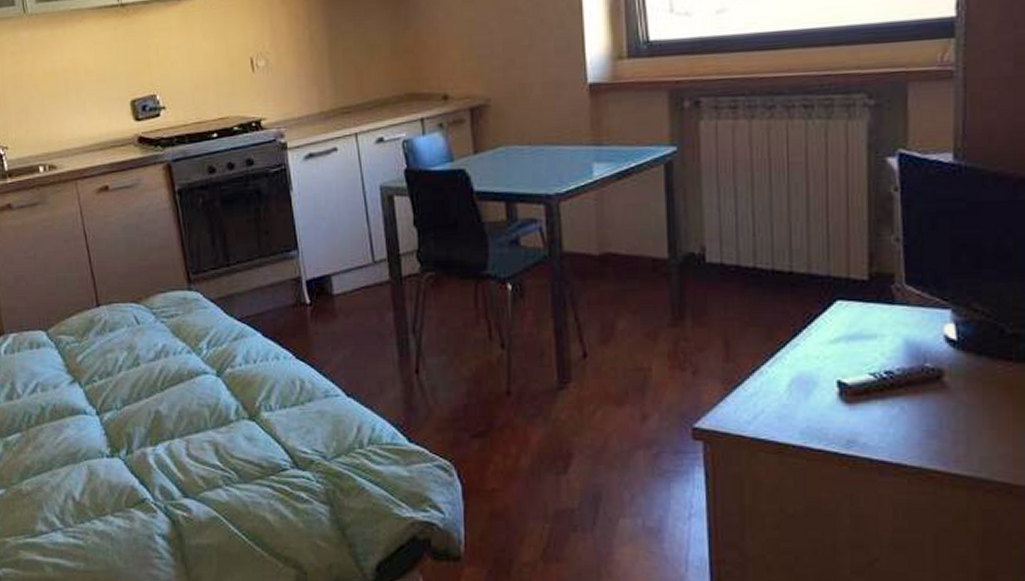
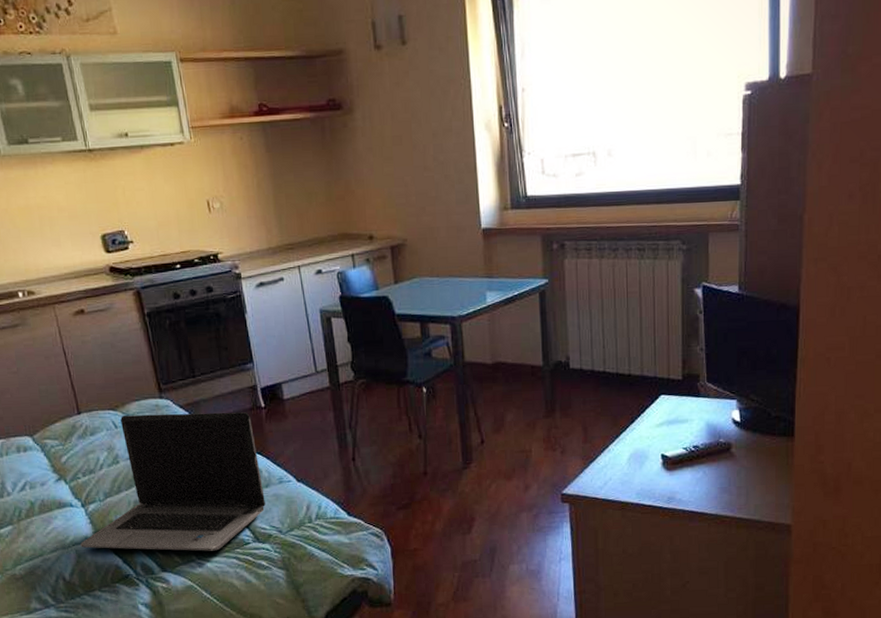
laptop computer: none [93,308,307,476] -> present [80,412,265,551]

